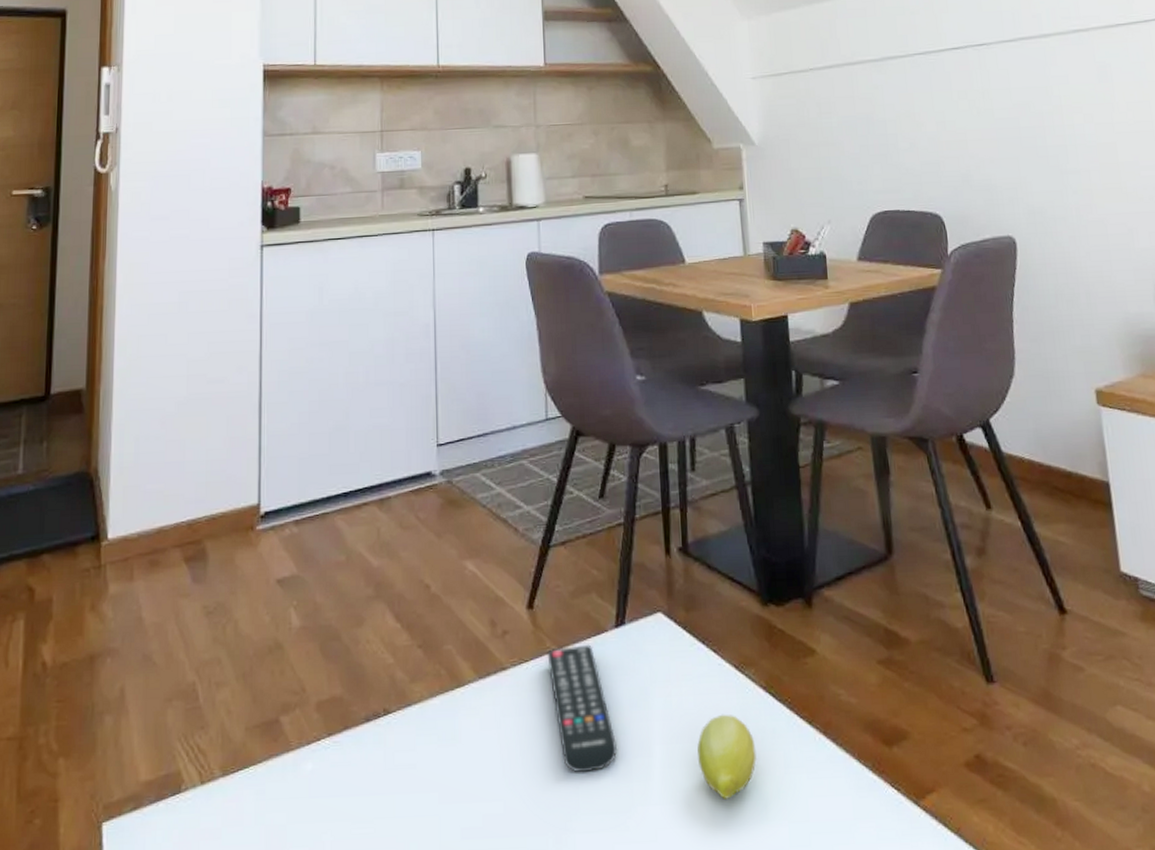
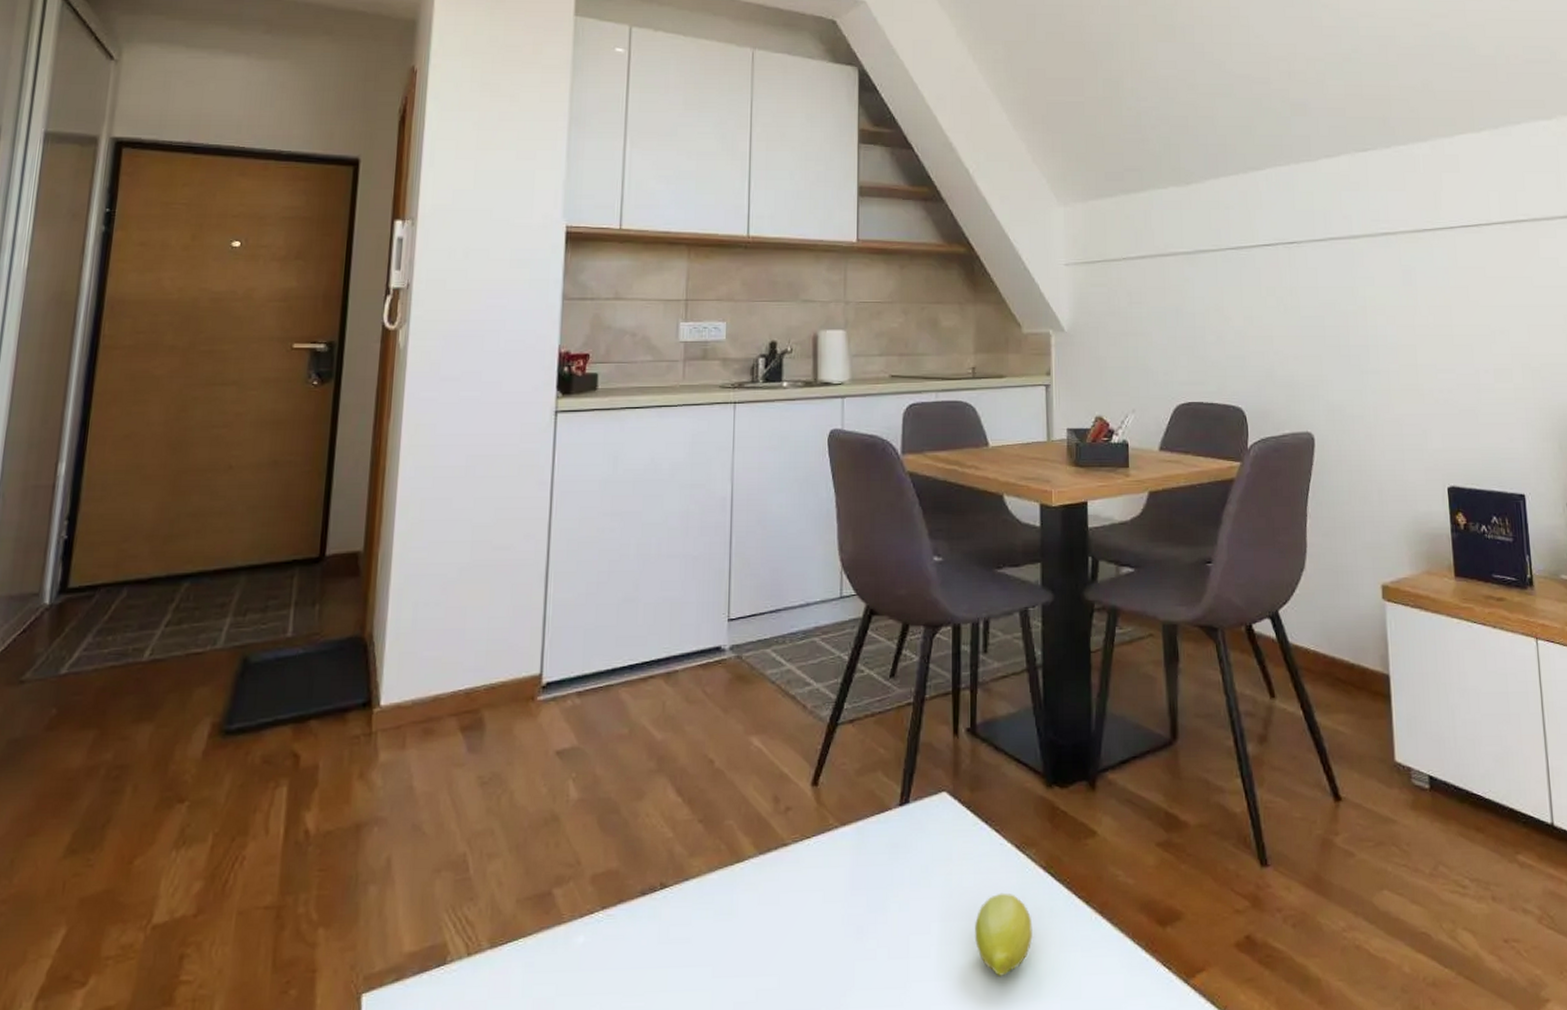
remote control: present [547,644,618,773] -> none [829,822,896,949]

